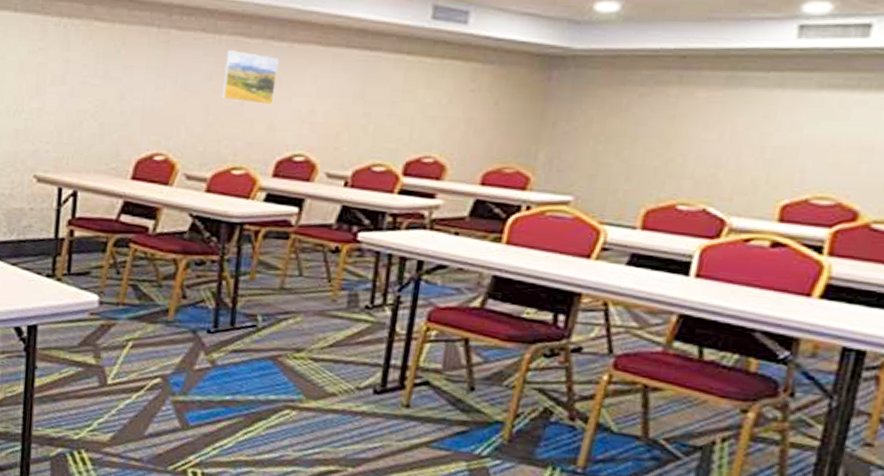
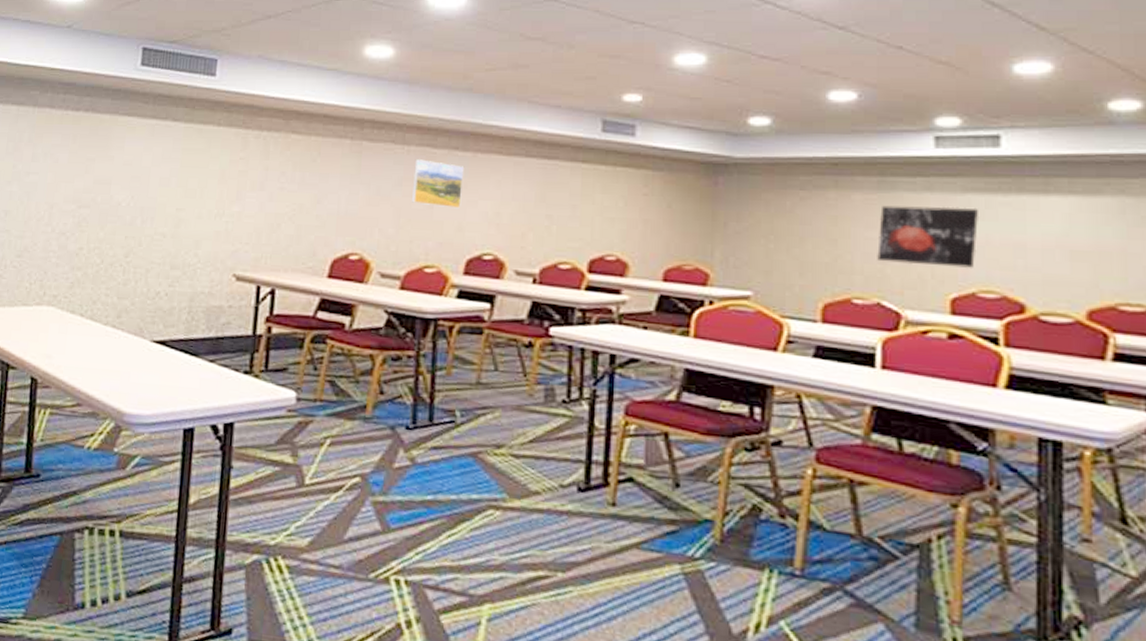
wall art: none [711,103,830,173] -> present [877,205,978,268]

